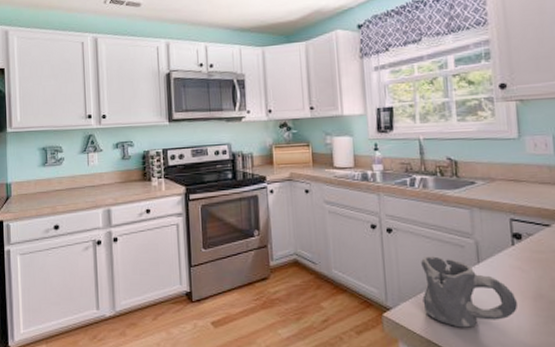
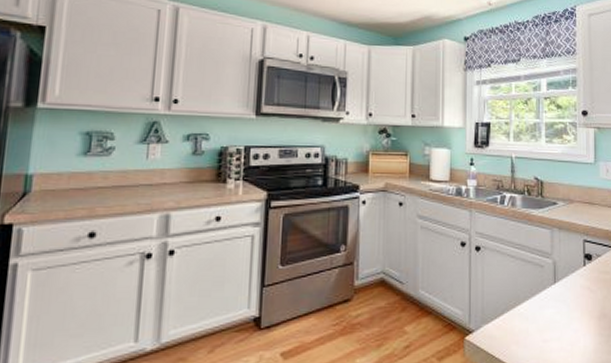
mug: present [421,256,518,328] -> none [503,276,586,350]

